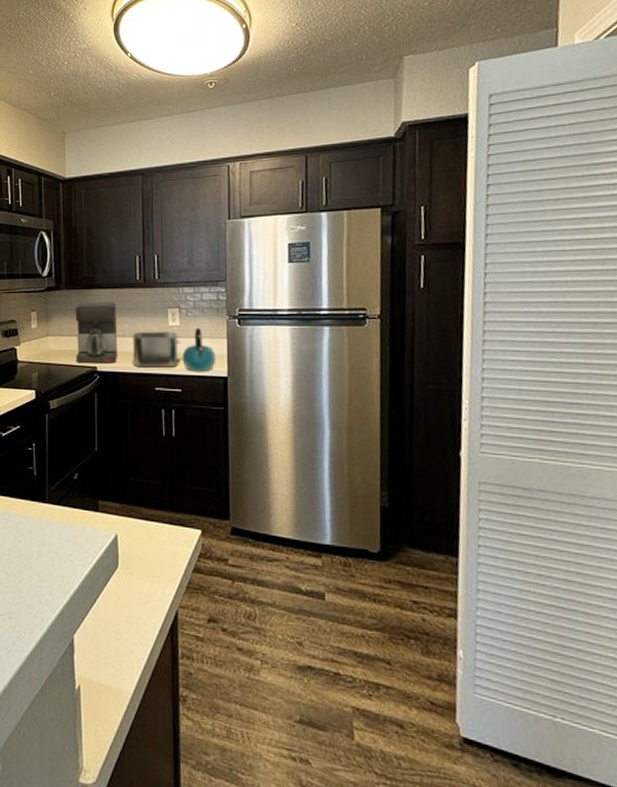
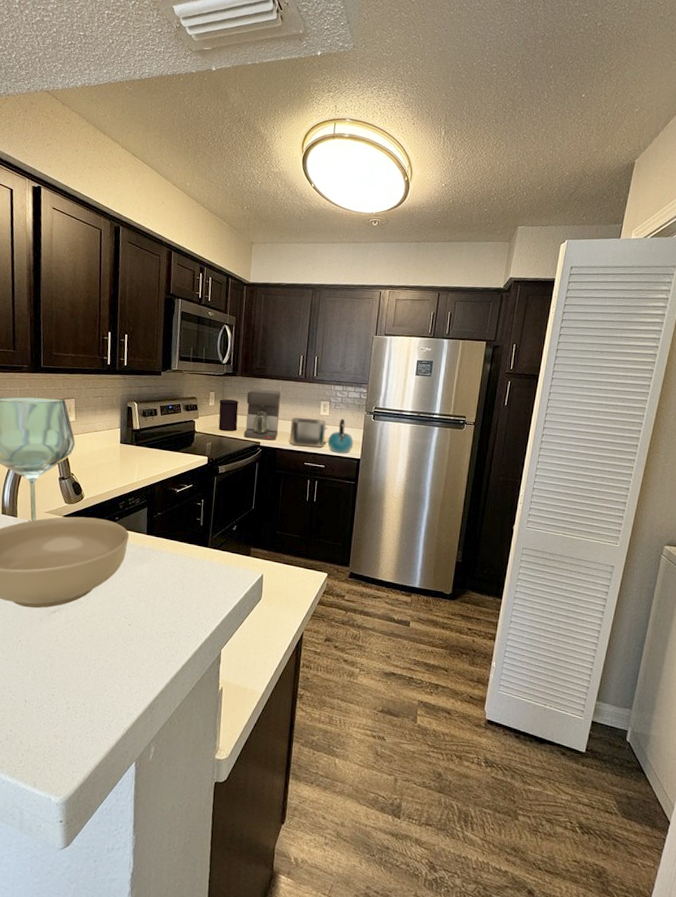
canister: none [43,318,68,358] -> present [218,399,239,432]

